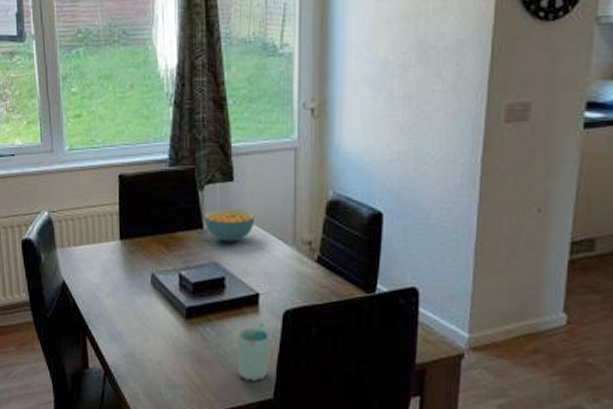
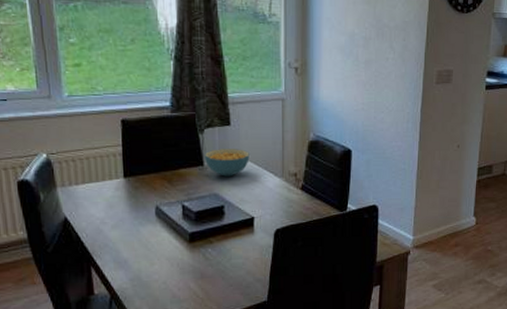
cup: present [237,322,270,381] -> none [236,240,264,289]

